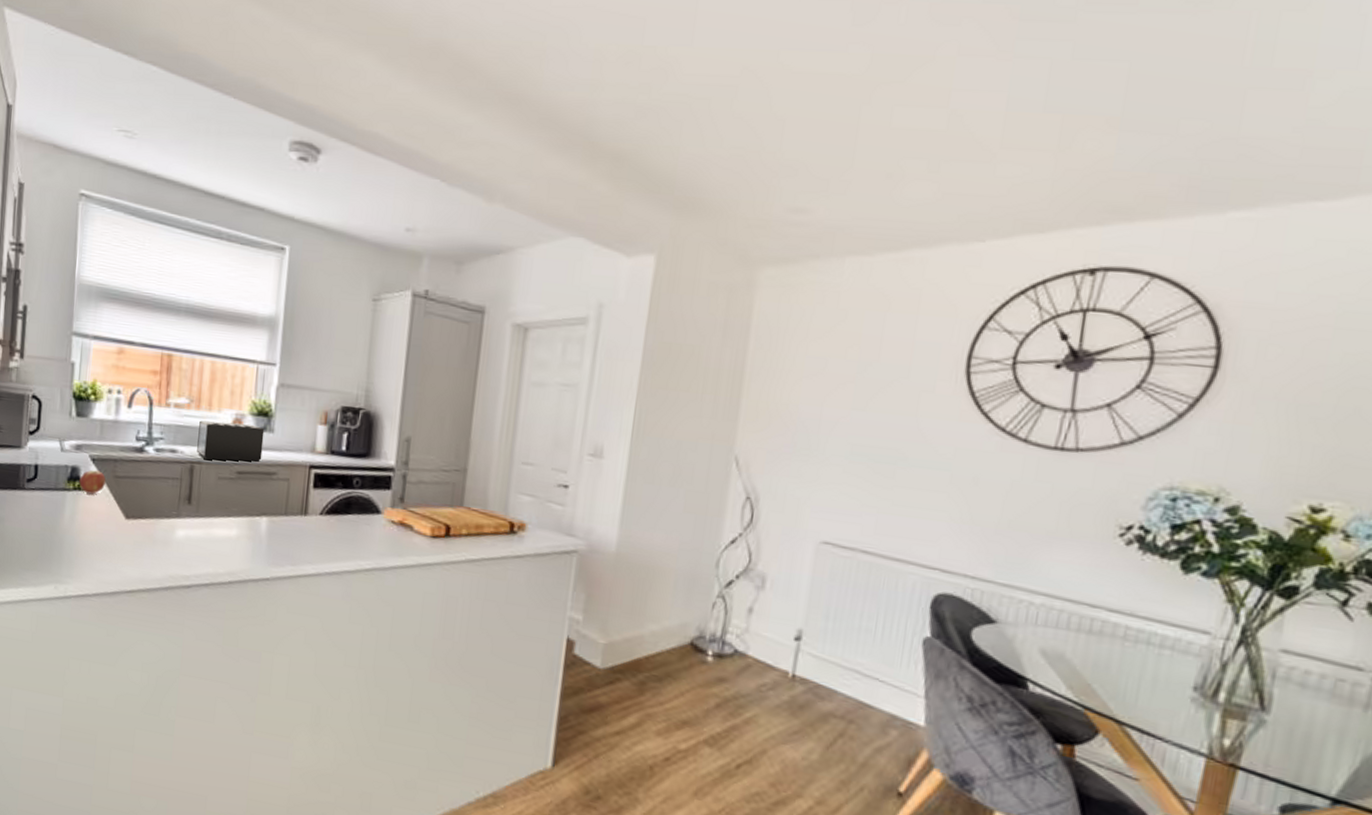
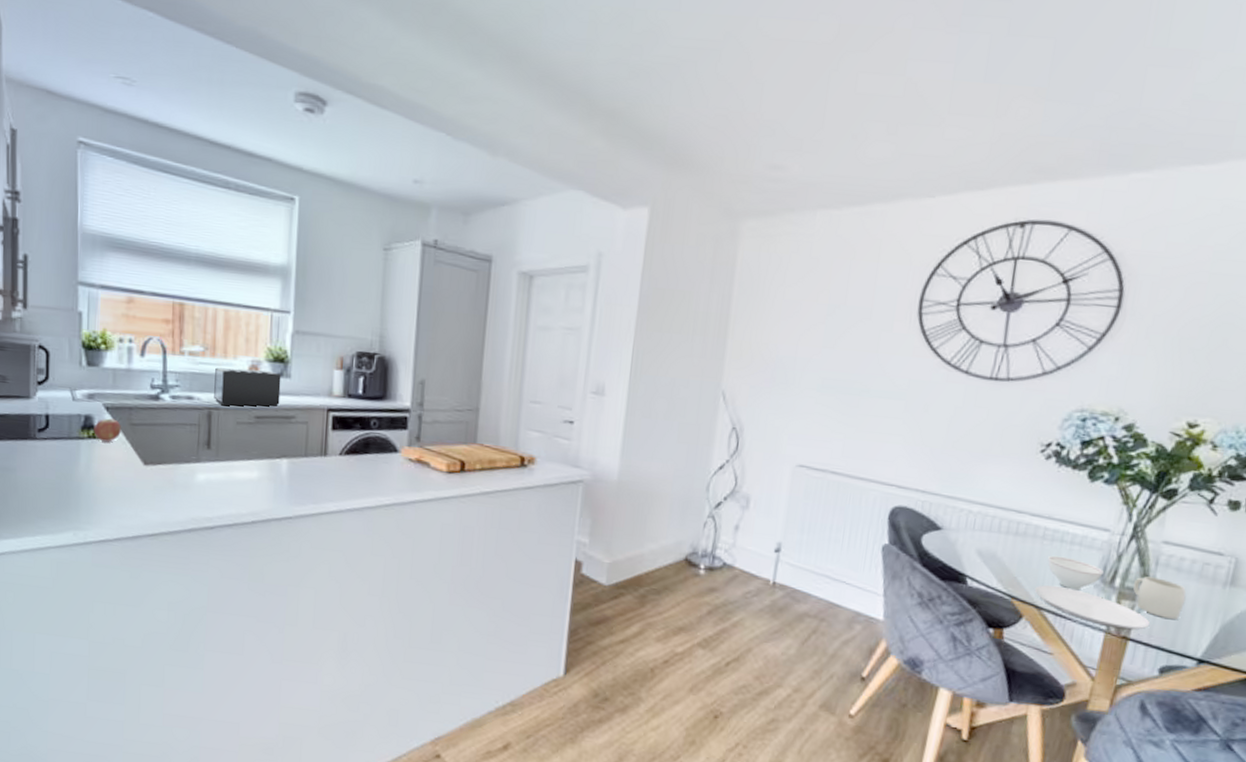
plate: none [1113,695,1267,757] -> present [1034,585,1150,630]
bowl: none [1130,660,1203,705] -> present [1048,555,1104,591]
mug: none [1242,691,1314,747] -> present [1133,576,1186,620]

